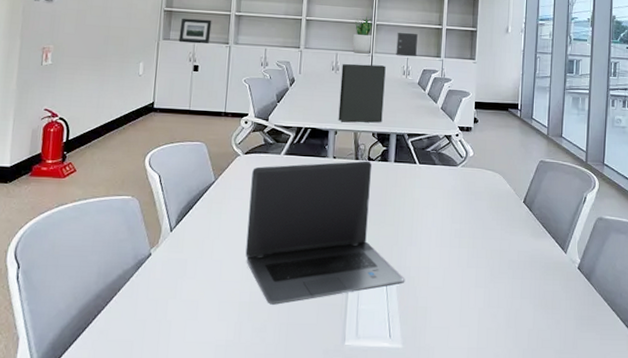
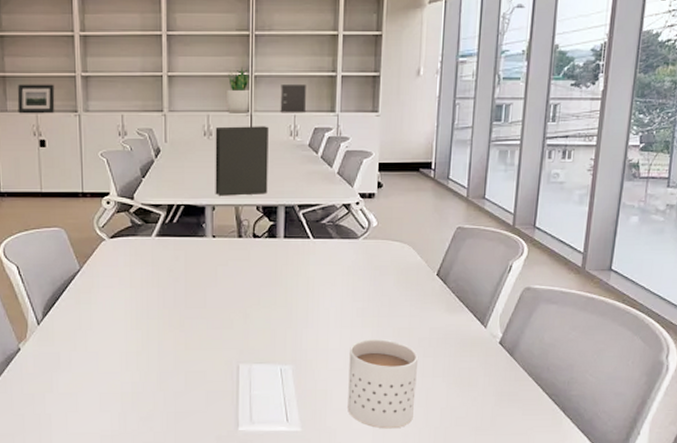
laptop computer: present [245,161,405,305] -> none [121,238,302,394]
mug: none [445,259,508,349] -> present [347,339,419,429]

